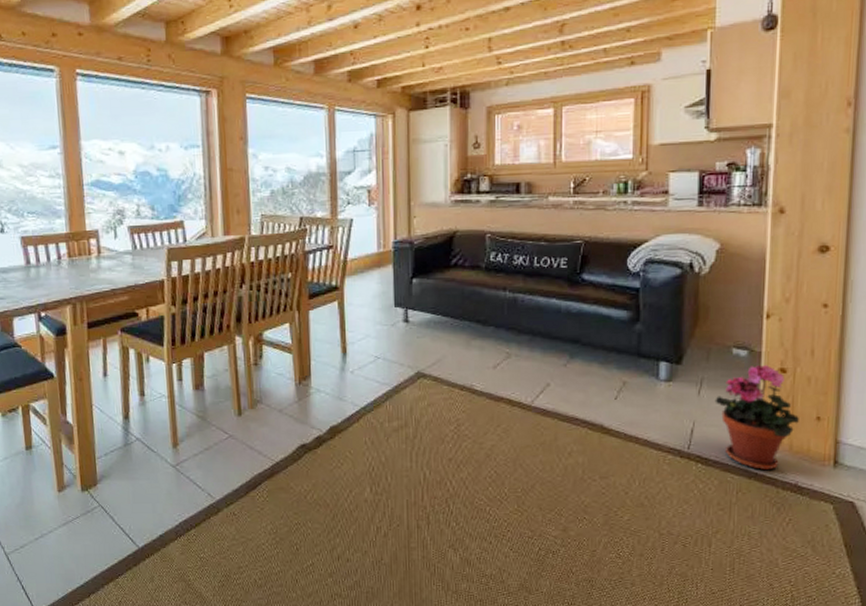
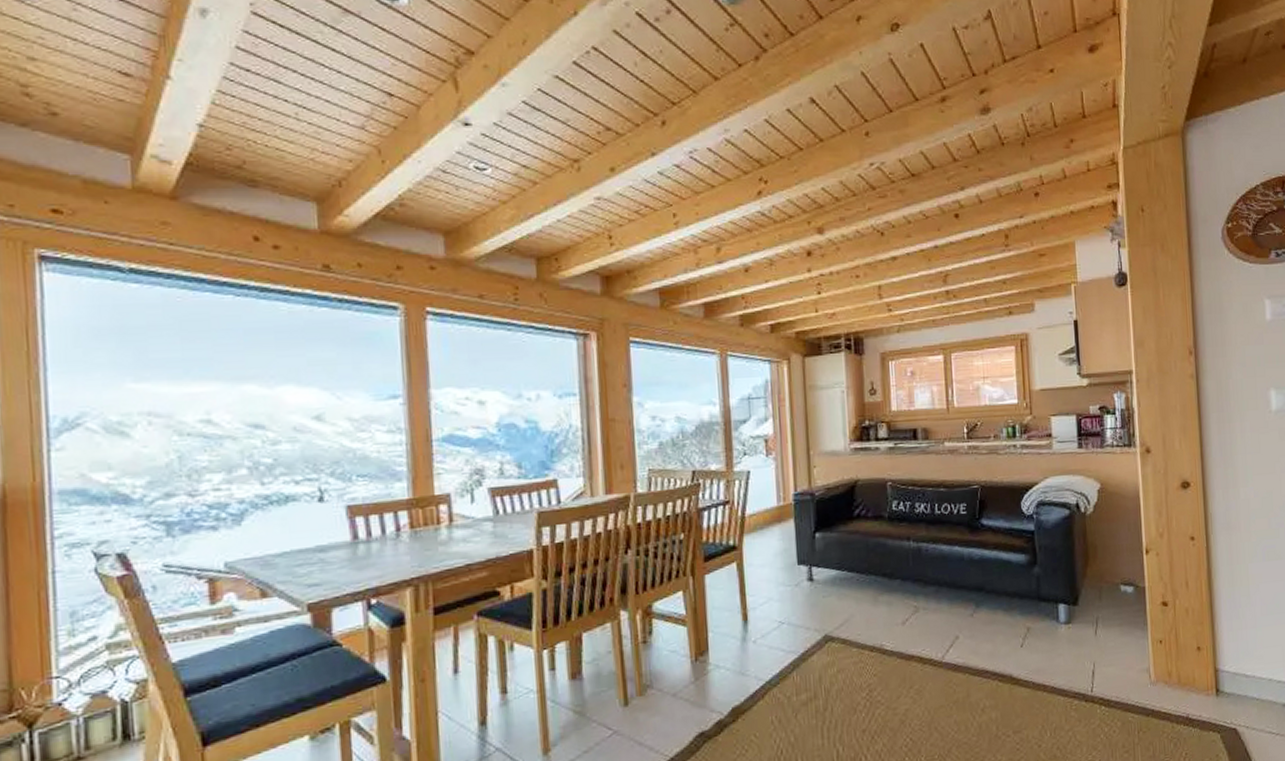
potted plant: present [715,364,799,471] -> none [1110,598,1183,706]

